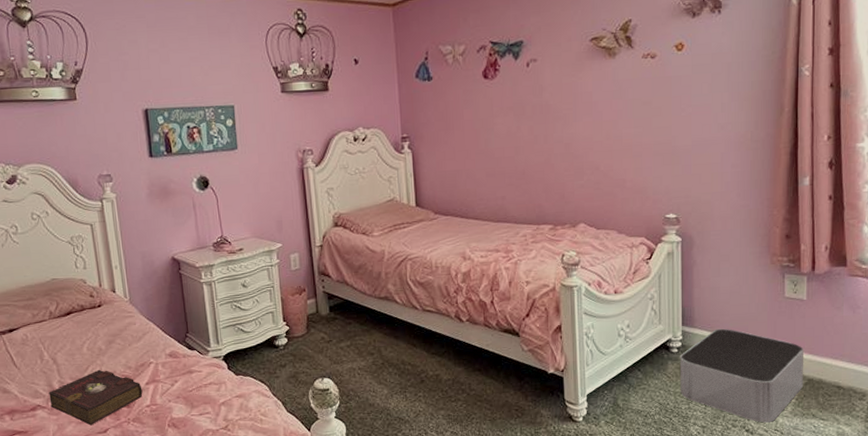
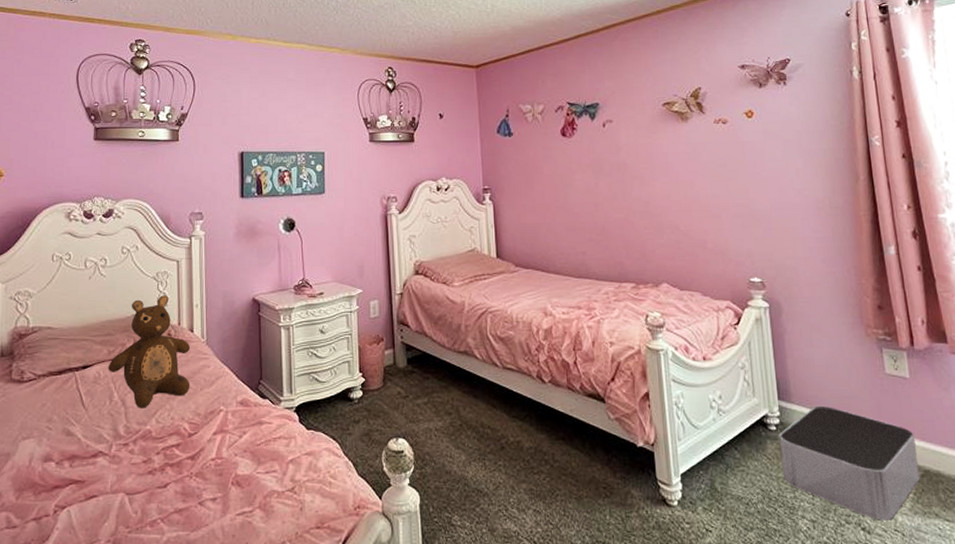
teddy bear: none [34,259,119,365] -> present [108,295,191,409]
book: present [49,369,143,426] -> none [112,415,209,478]

